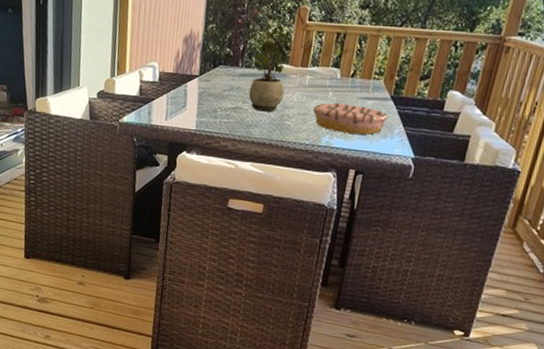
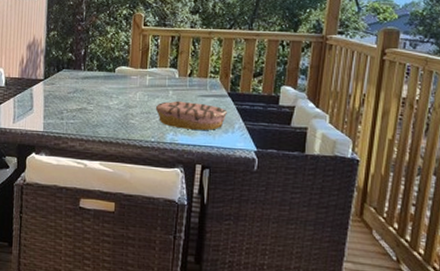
potted plant: present [248,25,291,112] -> none [92,31,129,112]

